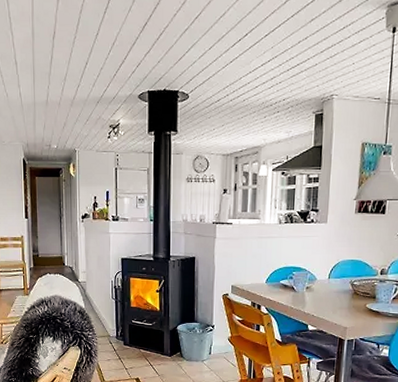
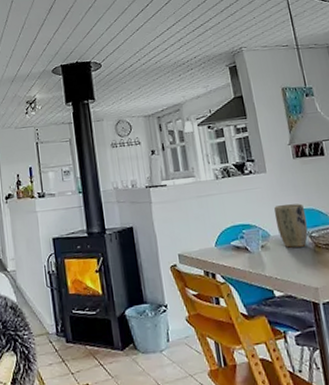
plant pot: none [324,253,354,293] -> present [274,203,308,248]

